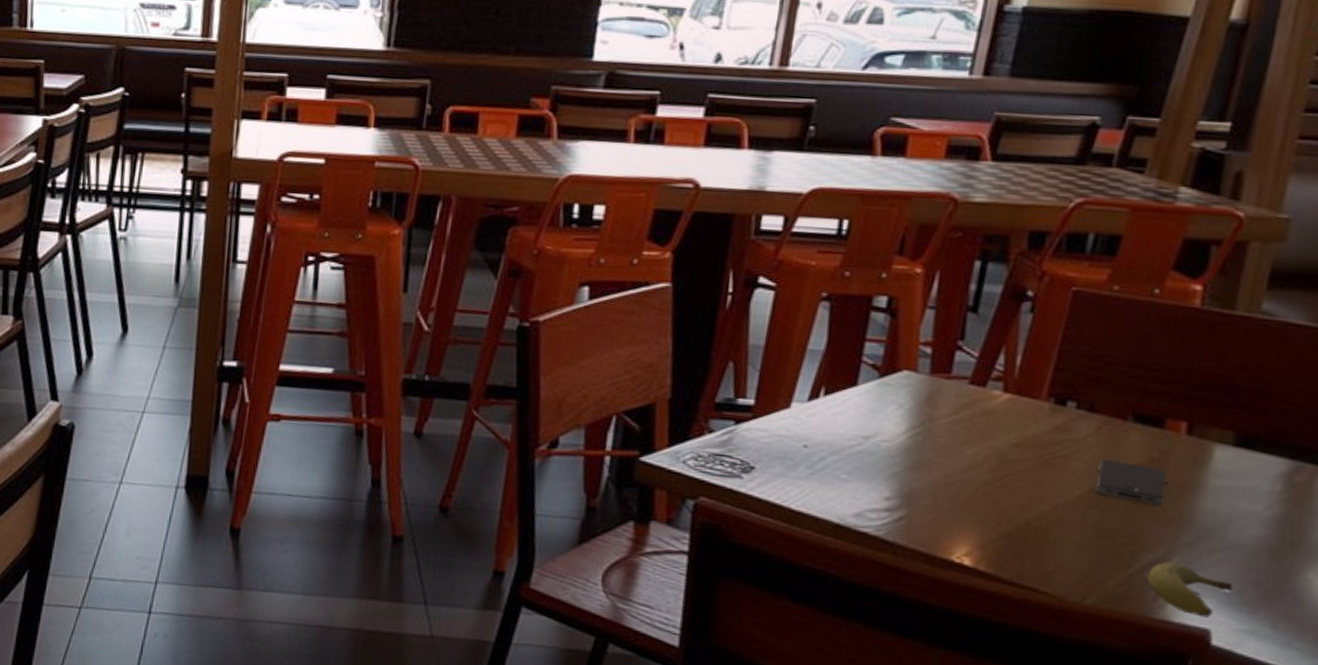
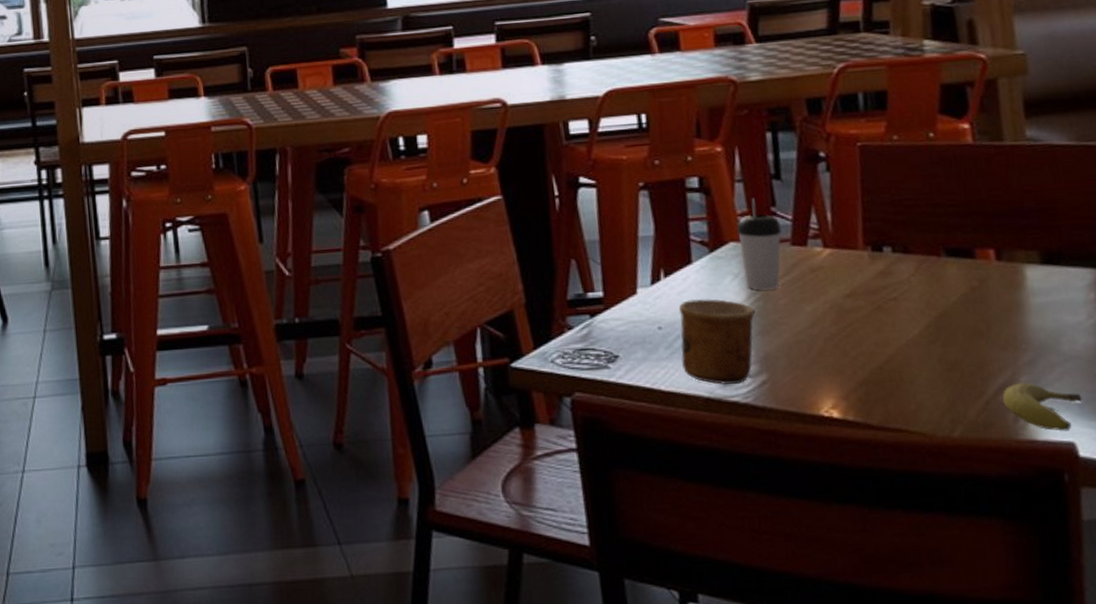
cup: none [818,422,912,515] -> present [678,298,756,385]
beverage cup: none [909,327,964,426] -> present [737,197,782,290]
smartphone: present [1095,460,1167,506] -> none [928,295,996,332]

